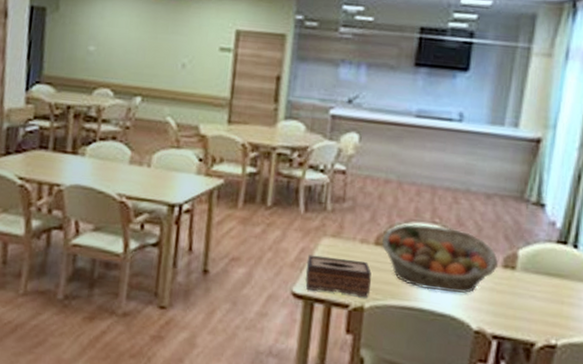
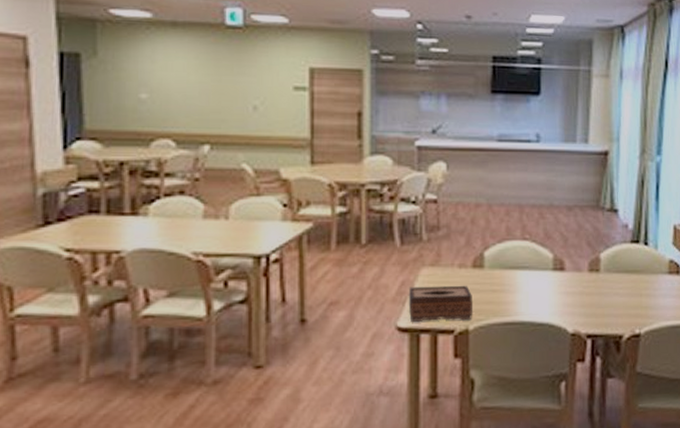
fruit basket: present [382,224,498,293] -> none [479,241,584,303]

